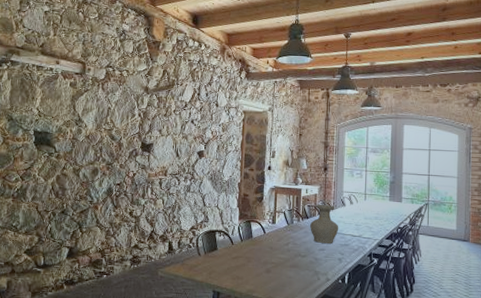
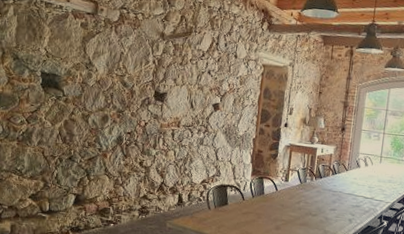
vase: present [310,205,339,244] -> none [323,165,352,204]

